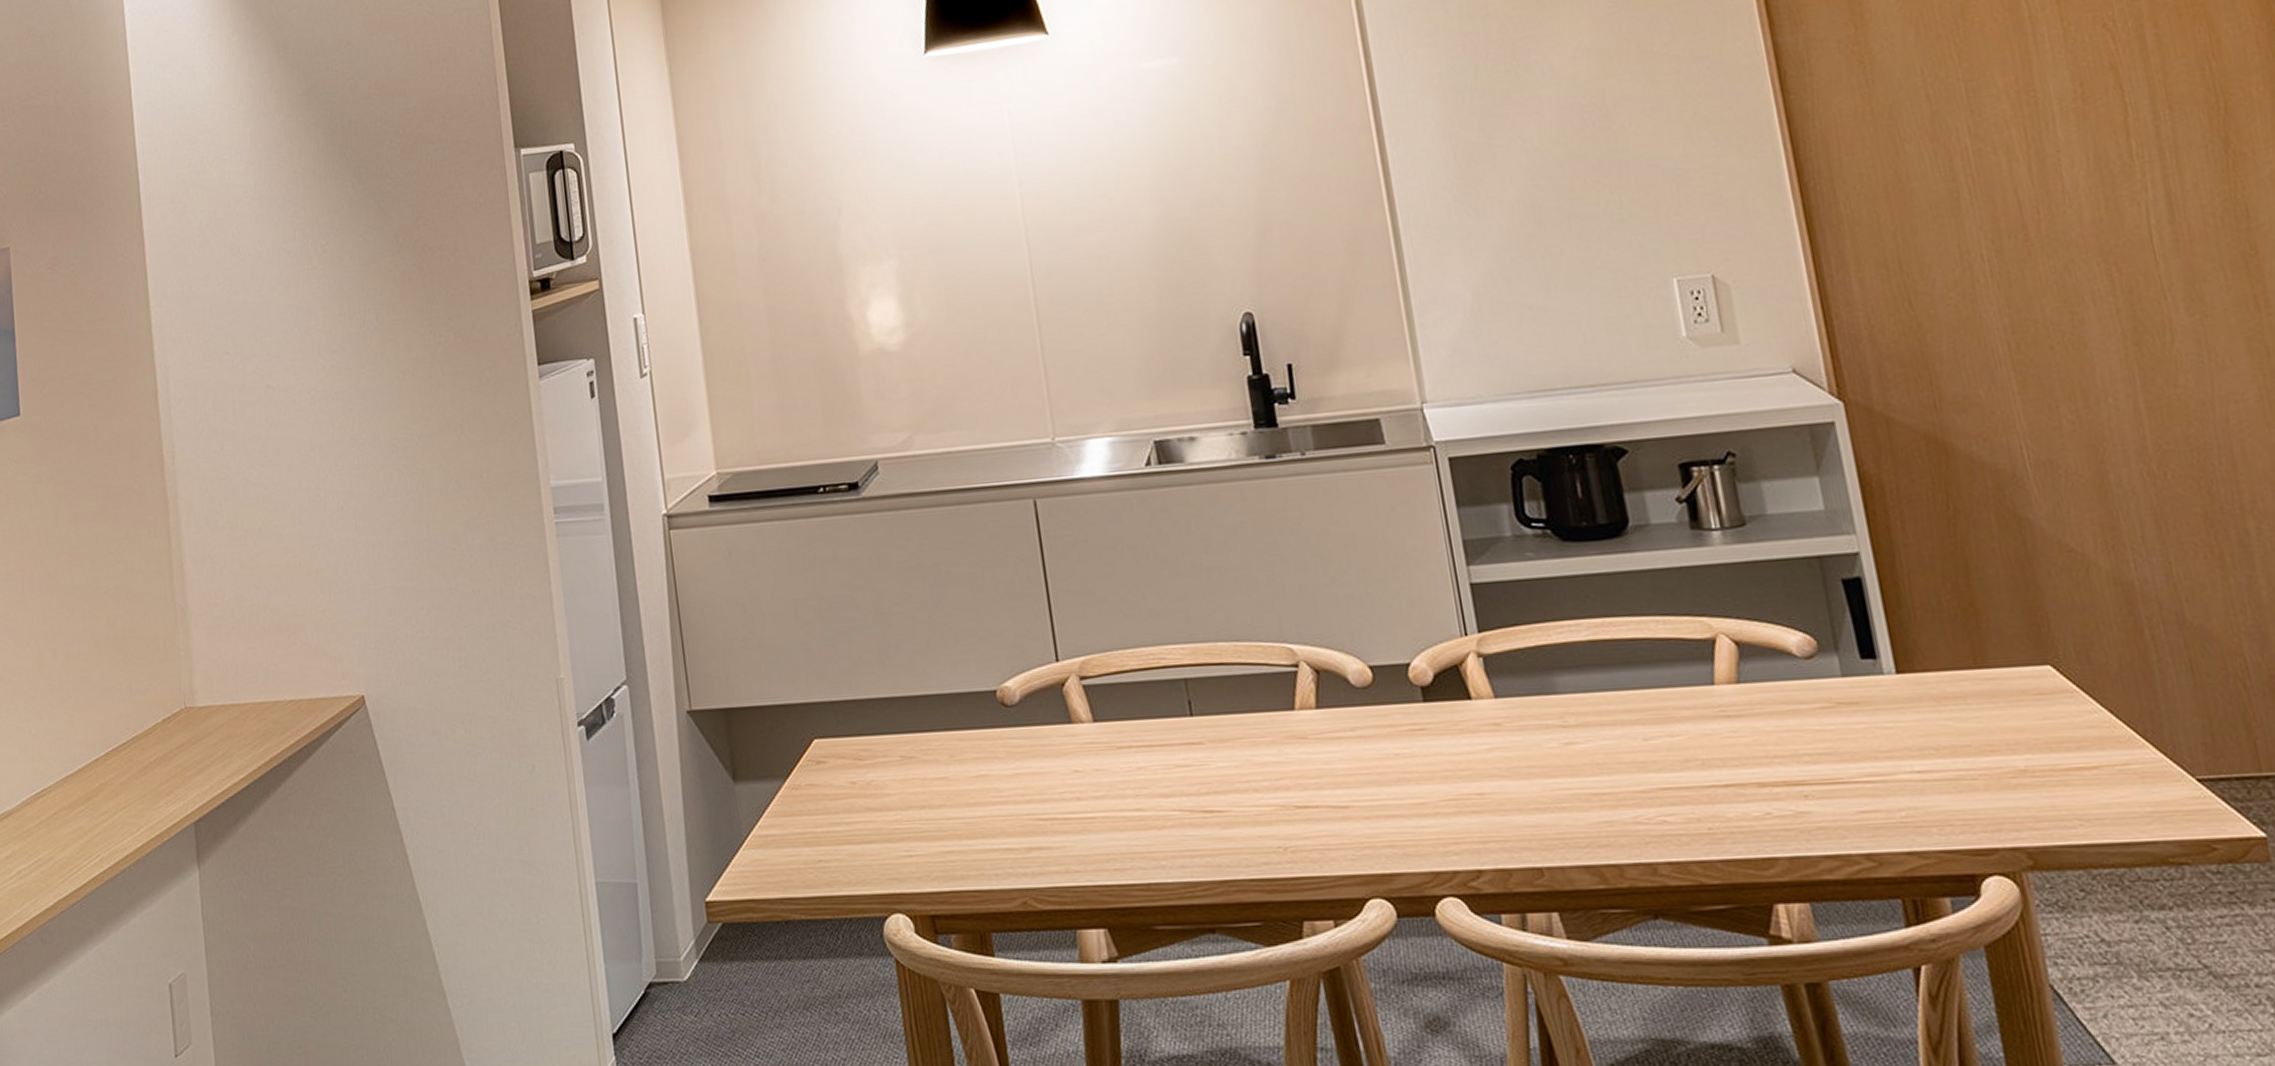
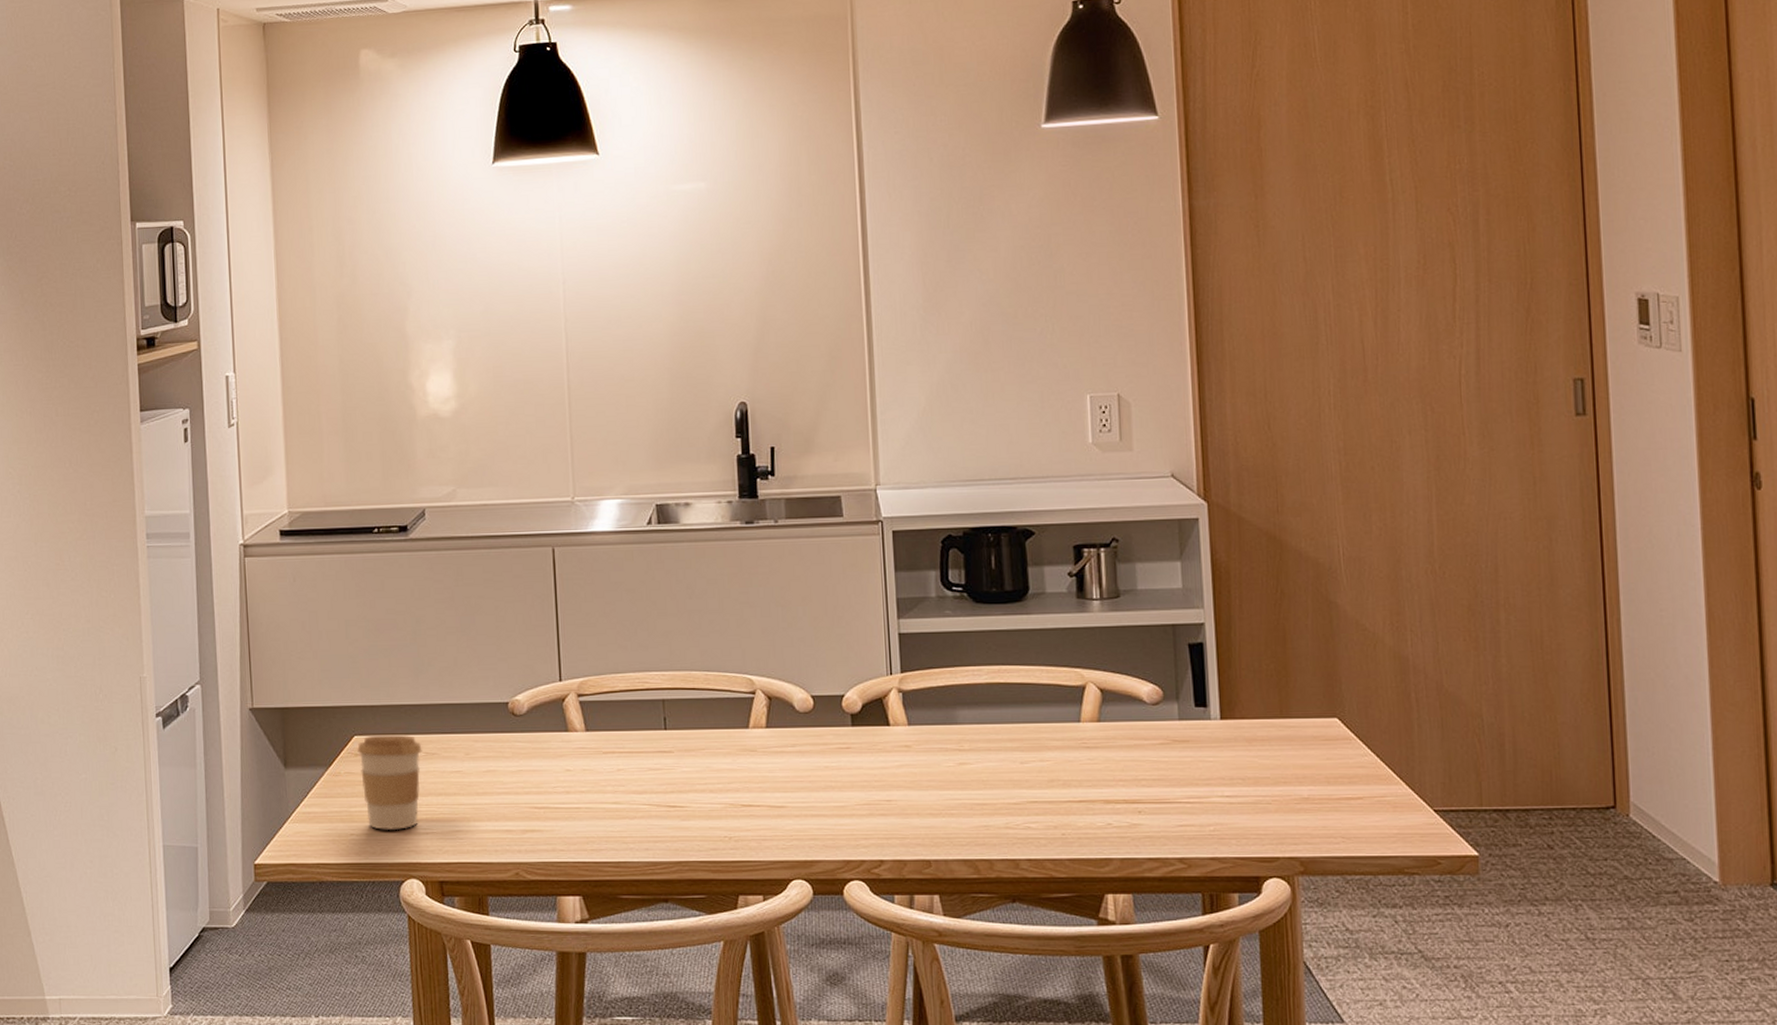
coffee cup: none [819,736,899,854] -> present [357,735,422,830]

